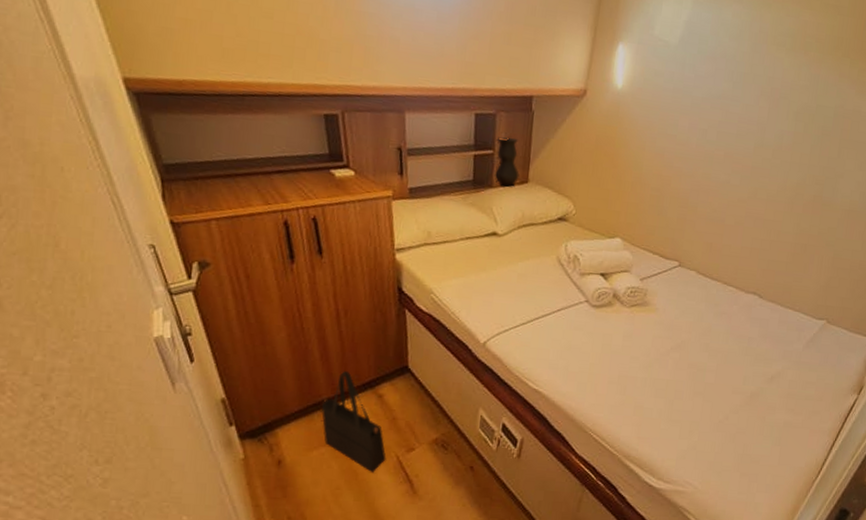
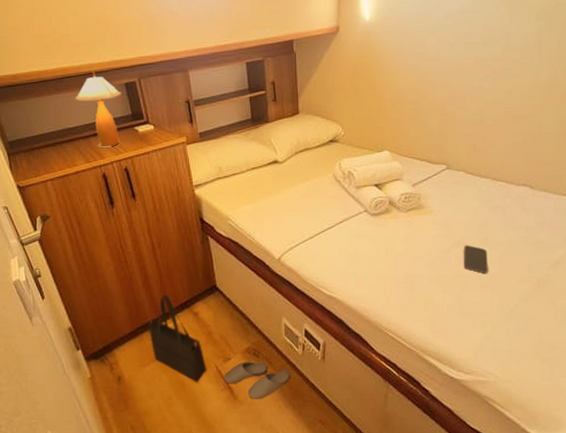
table lamp: none [259,93,318,191] -> present [76,72,121,149]
slippers: none [404,453,480,496] -> present [224,362,290,399]
vase: present [495,137,519,187] -> none [268,78,290,120]
smartphone: none [680,349,706,381] -> present [463,245,488,273]

